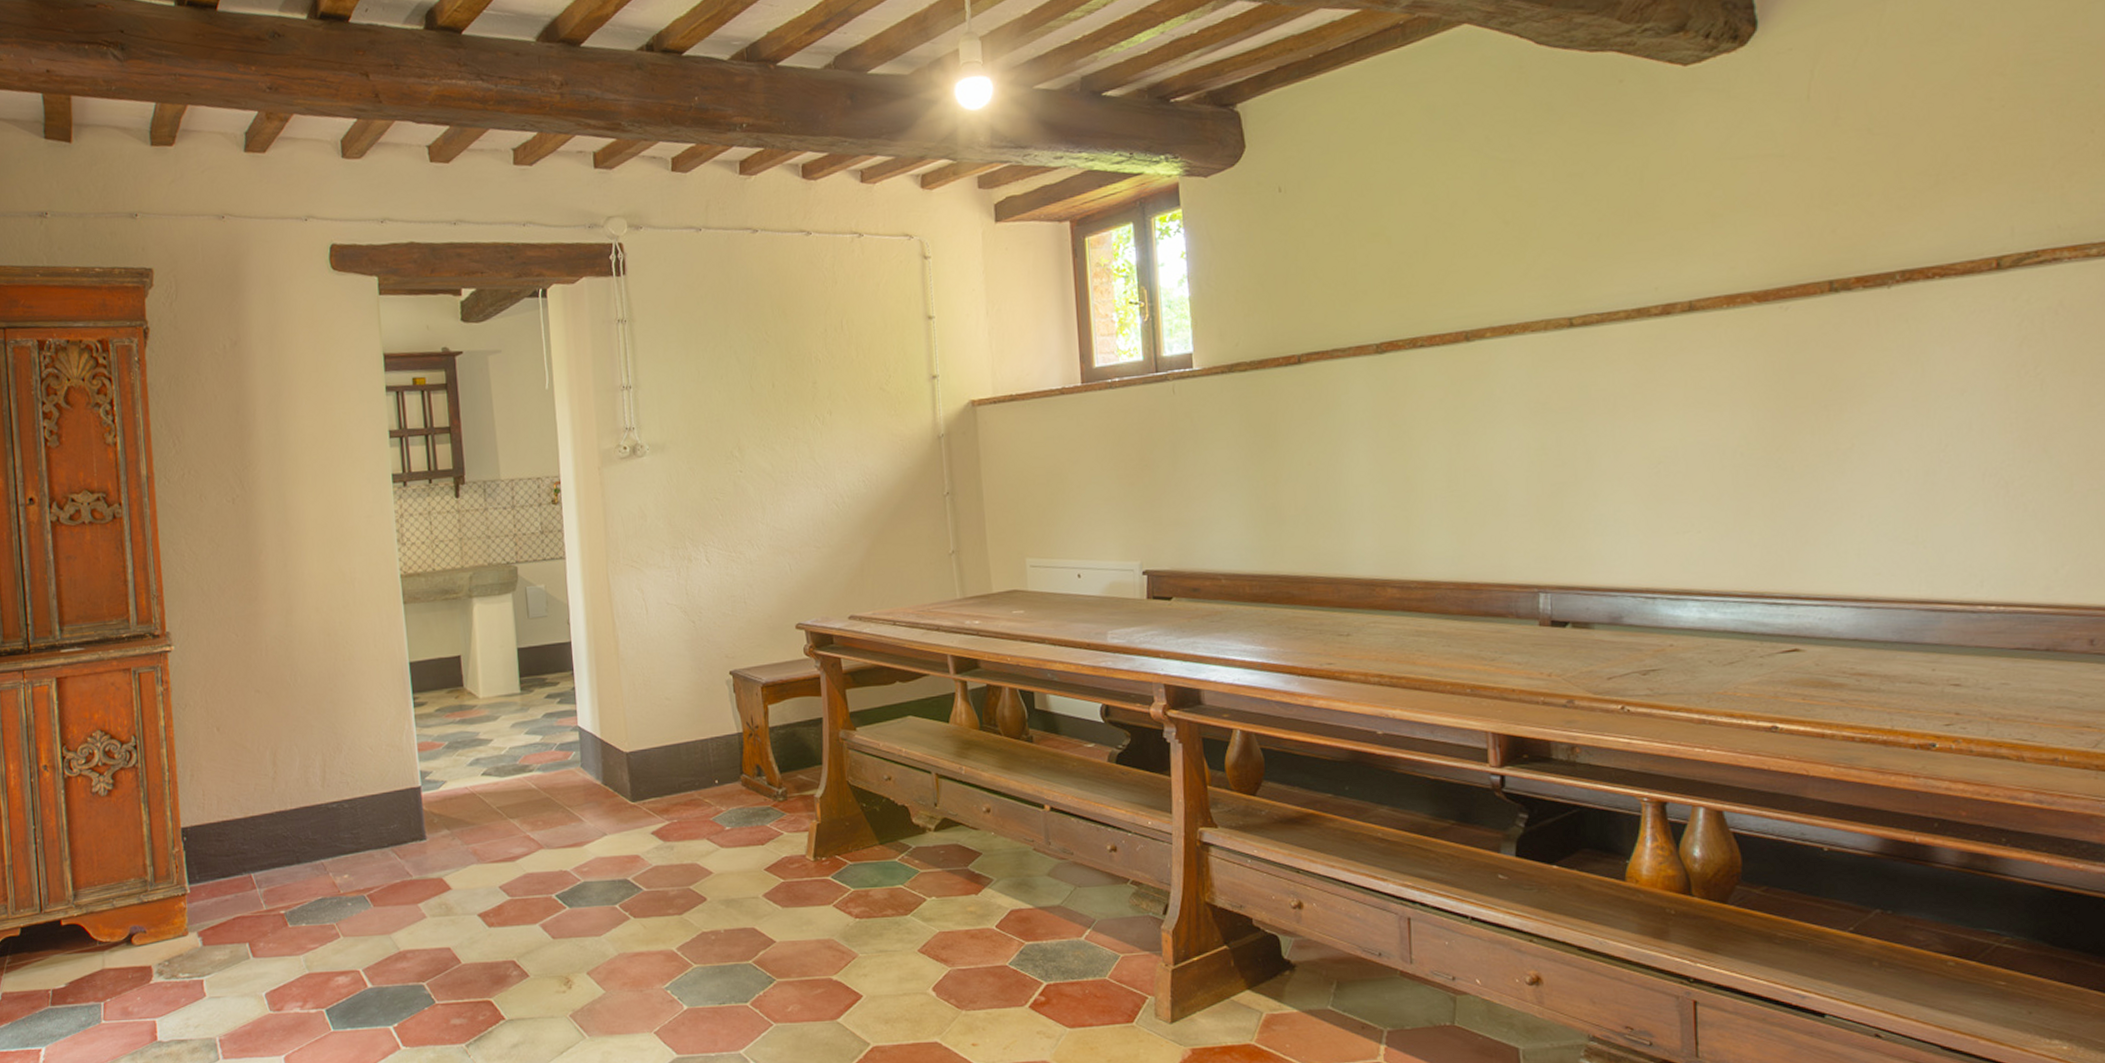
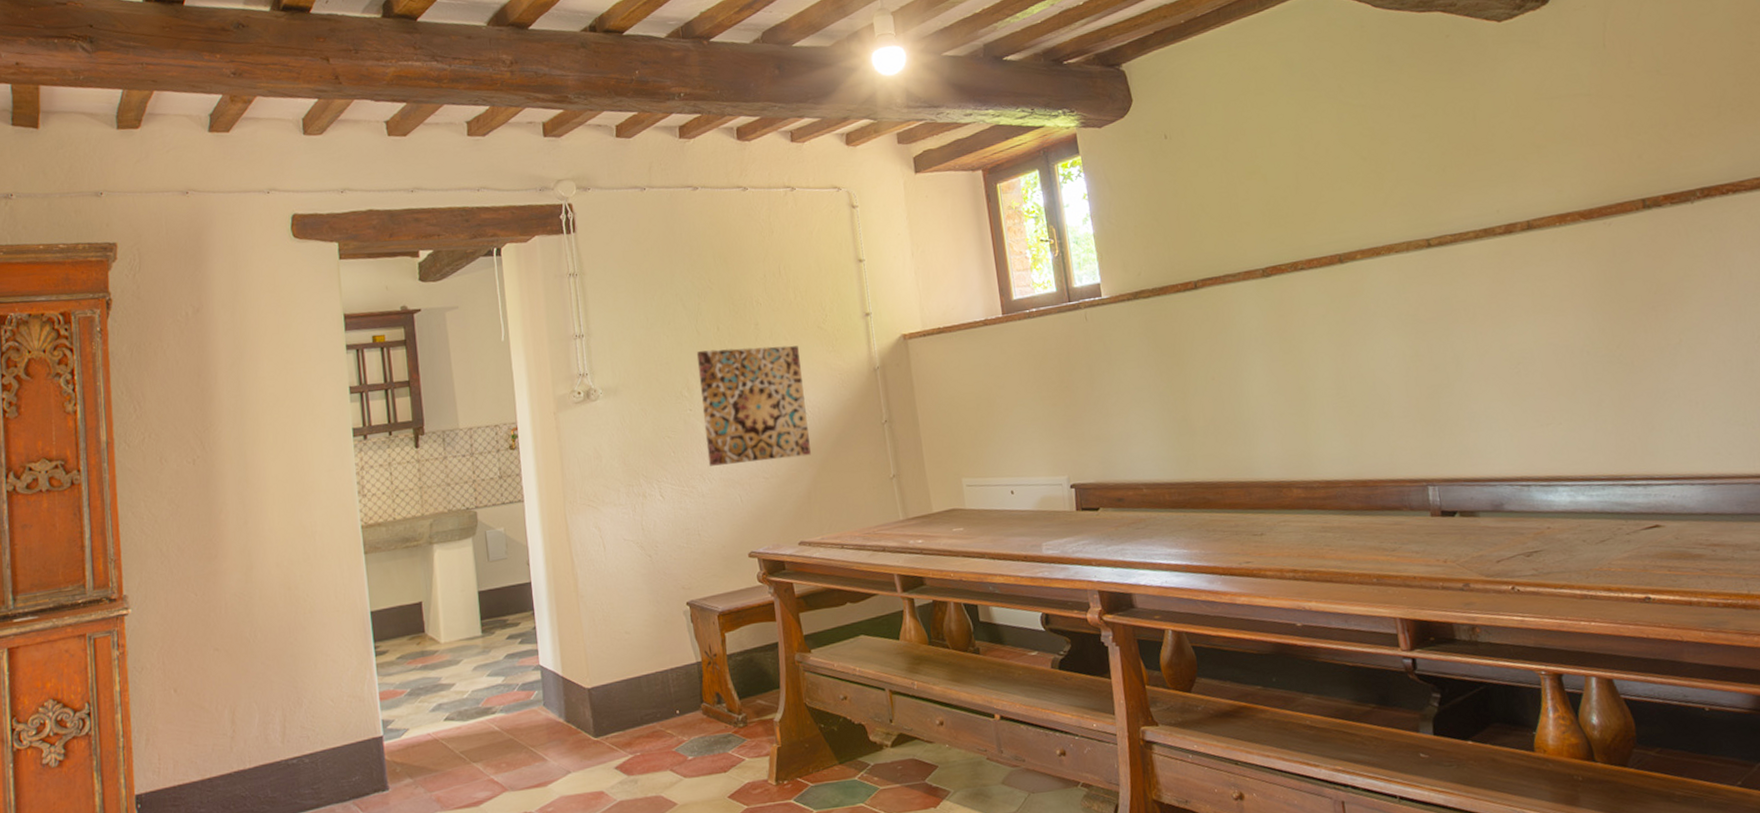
wall art: none [749,407,866,532] -> present [696,345,811,466]

